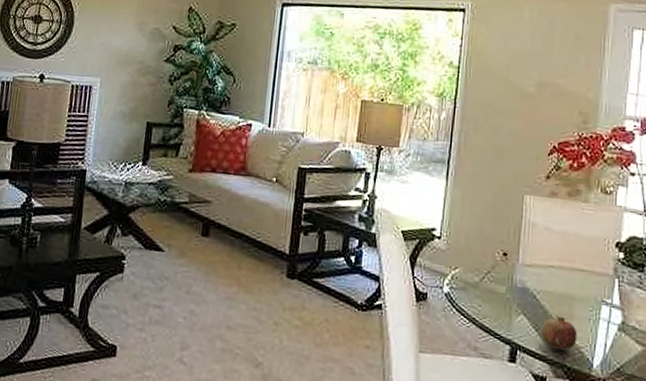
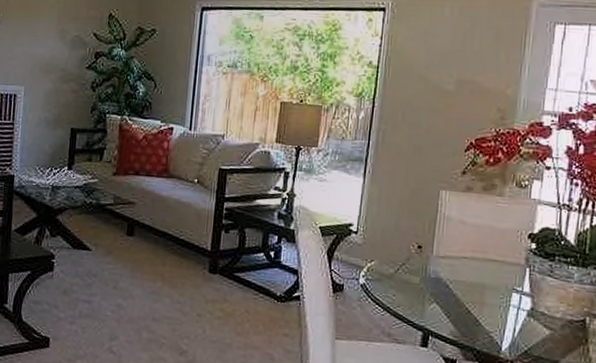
fruit: present [541,315,578,351] -> none [453,303,488,335]

